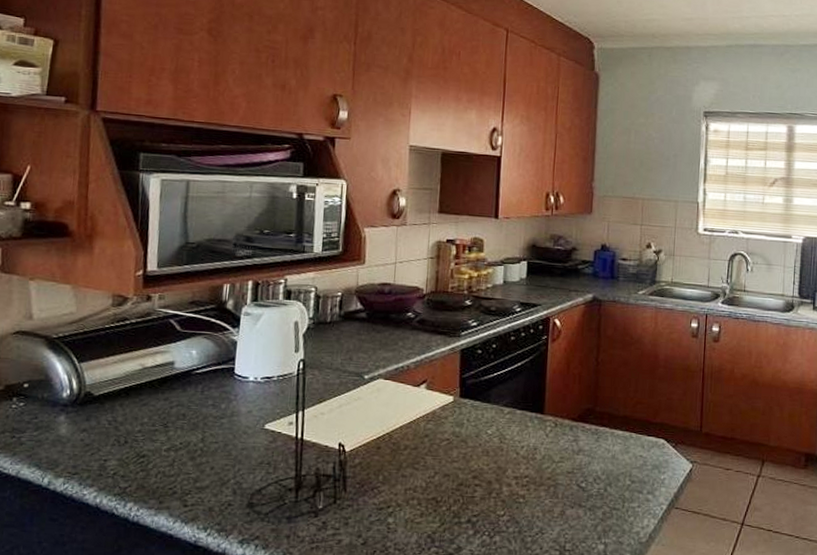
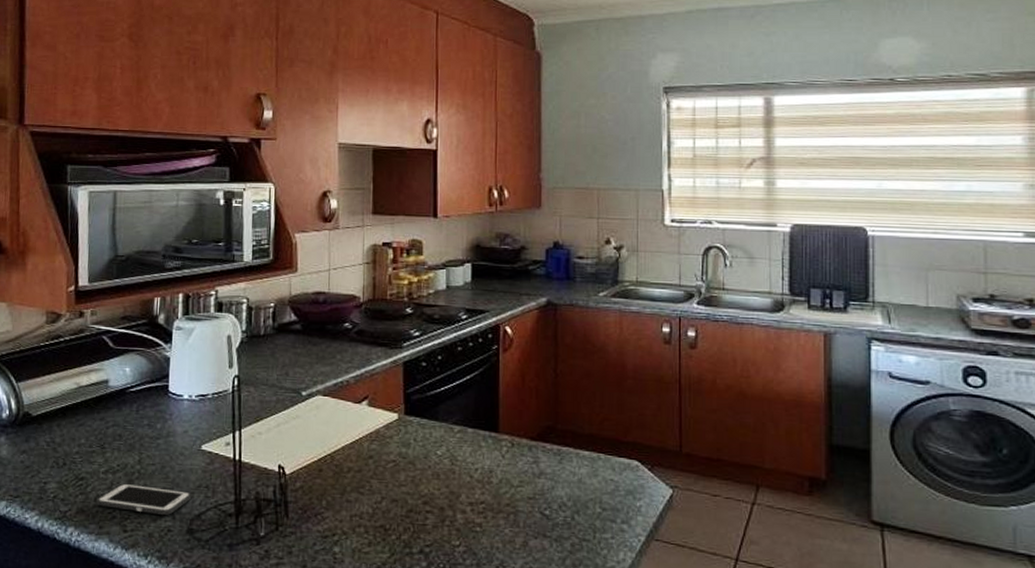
cell phone: none [157,460,254,490] -> present [96,483,192,515]

